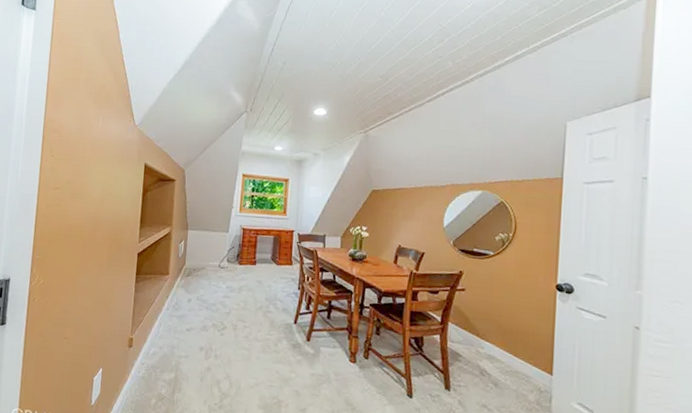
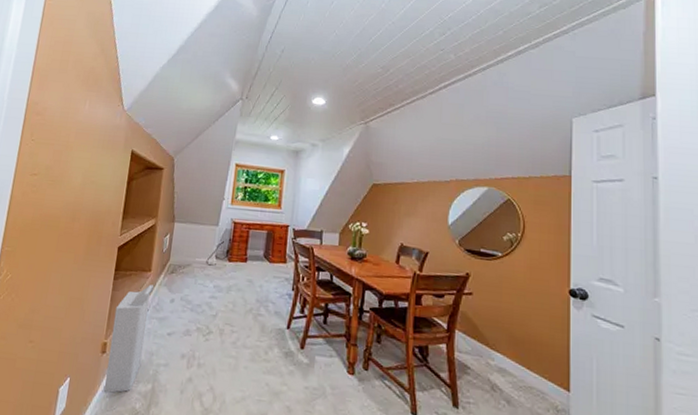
air purifier: none [132,286,172,382] -> present [103,284,154,394]

